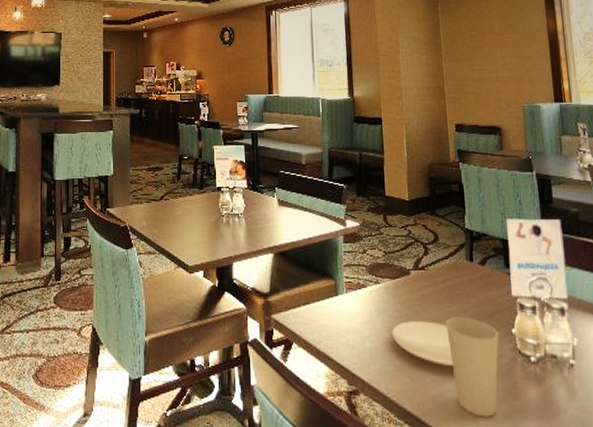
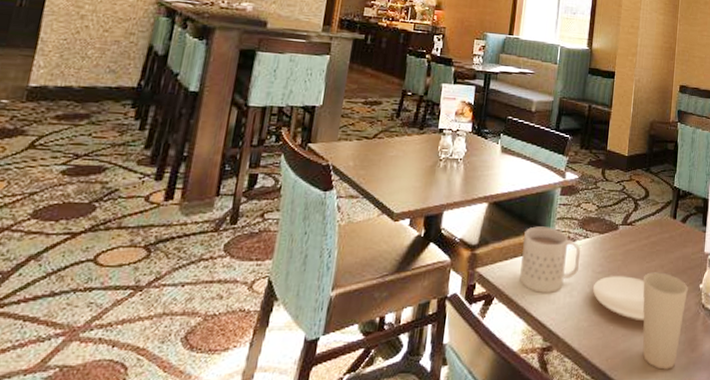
mug: none [313,274,375,338] -> present [519,226,581,293]

